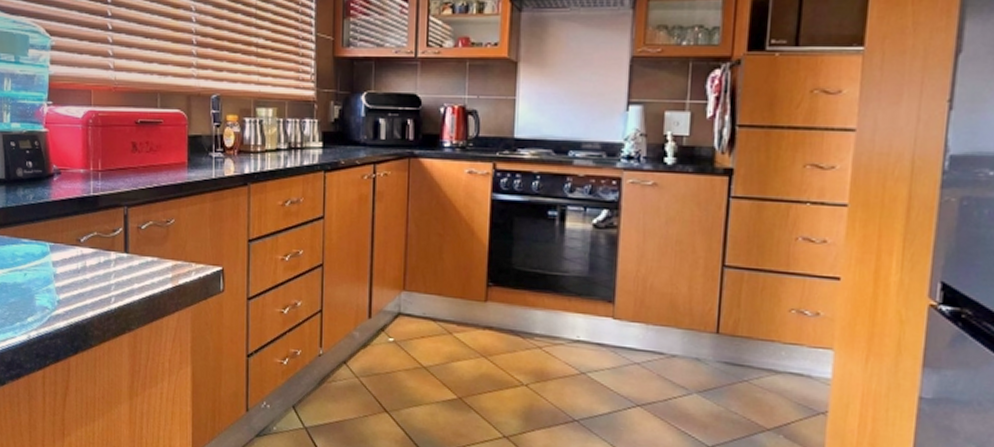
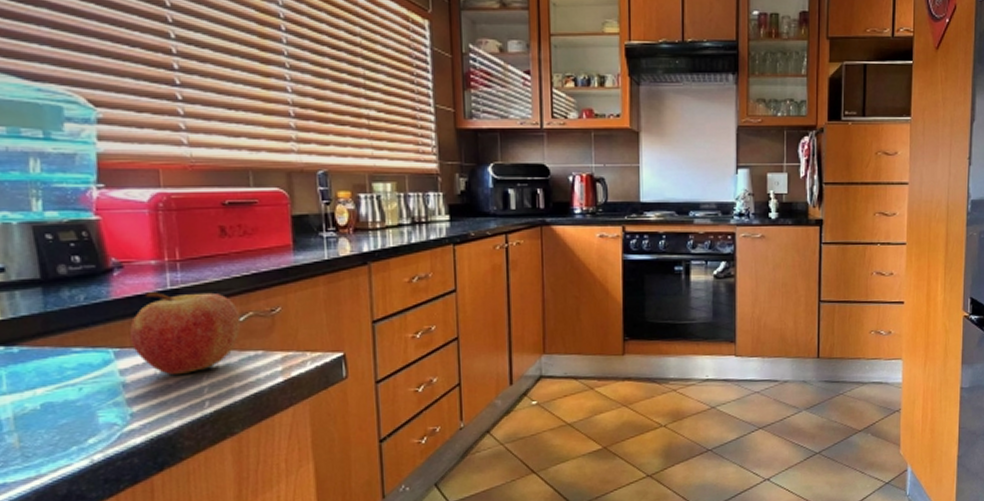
fruit: none [61,197,143,271] -> present [129,292,241,374]

